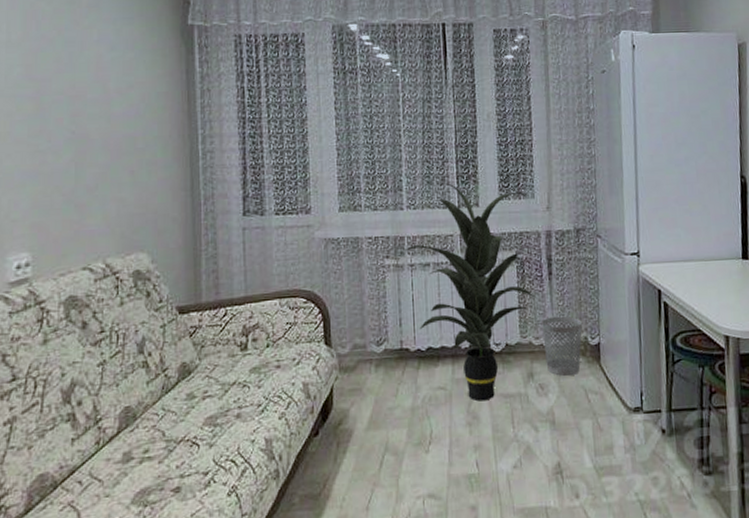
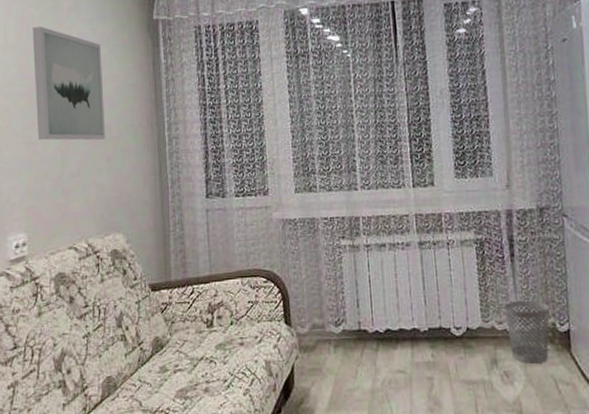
wall art: none [42,23,130,152] -> present [32,26,106,141]
indoor plant: present [404,183,536,402] -> none [360,162,498,387]

